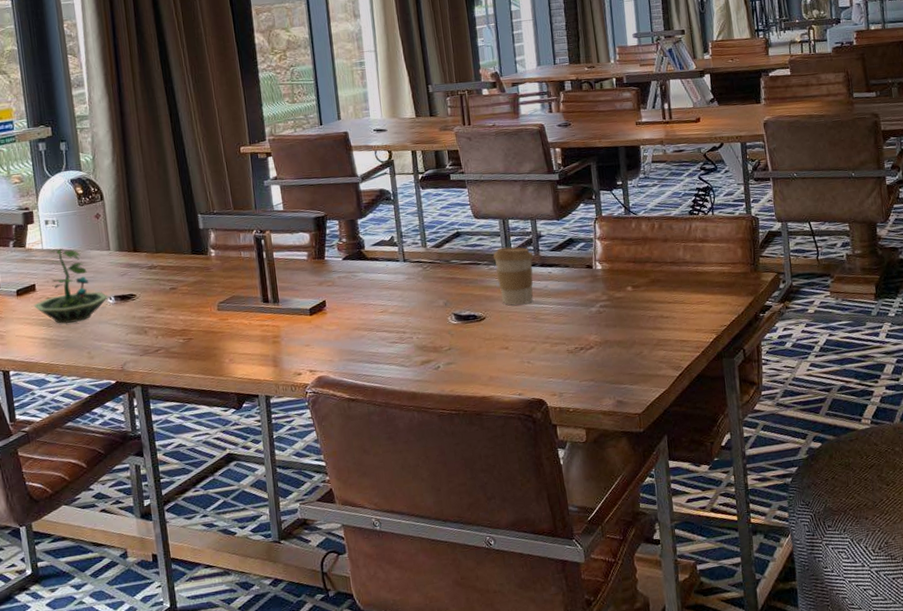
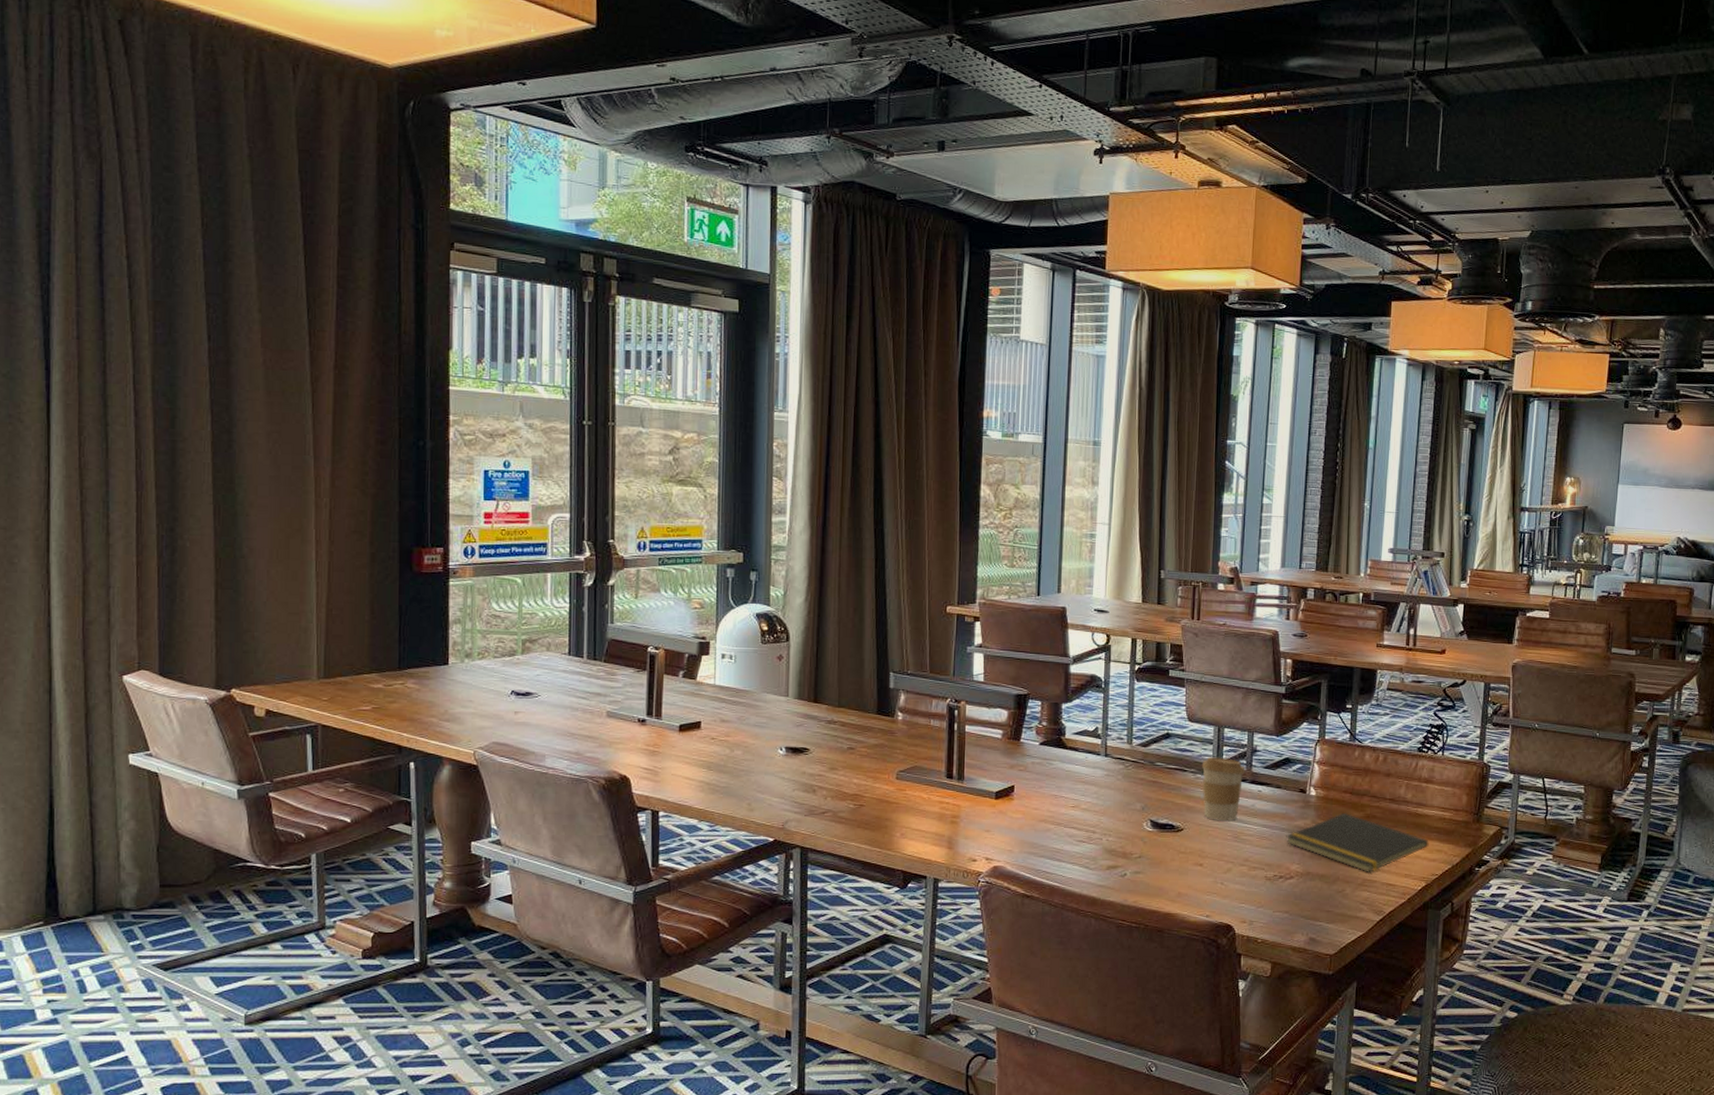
terrarium: present [33,248,109,324] -> none [696,686,779,770]
notepad: none [580,280,714,333] -> present [1286,812,1429,872]

